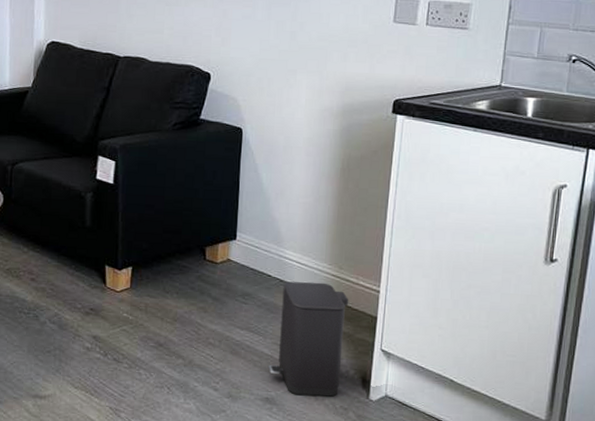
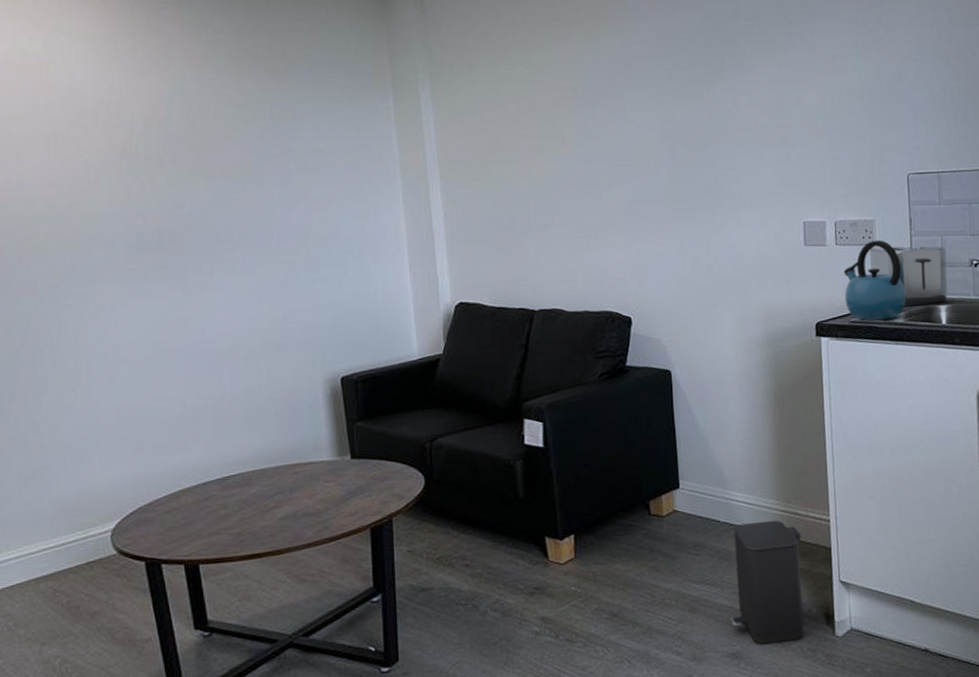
kettle: none [427,24,494,106] -> present [843,239,907,321]
toaster: none [459,31,544,96] -> present [869,244,948,305]

